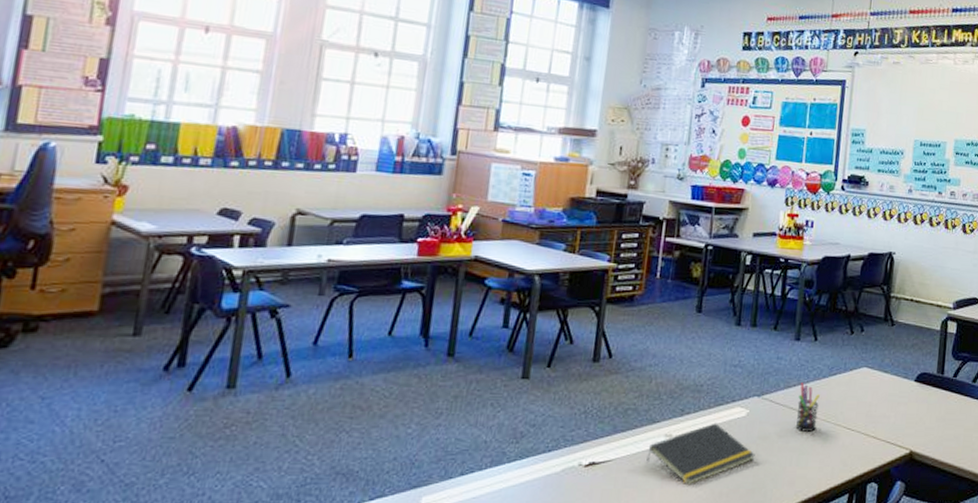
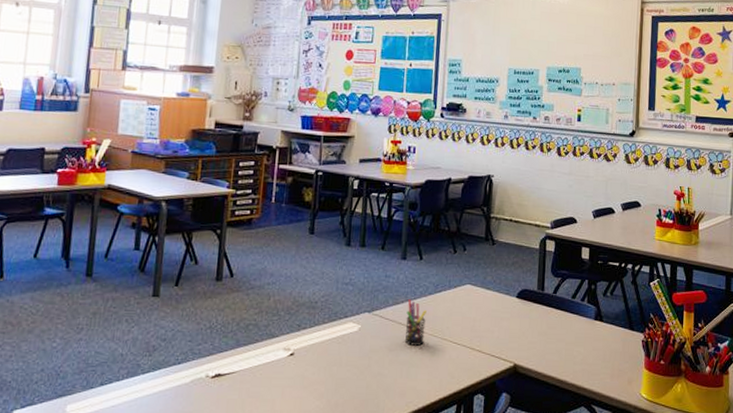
notepad: present [646,423,755,484] -> none [267,337,368,395]

